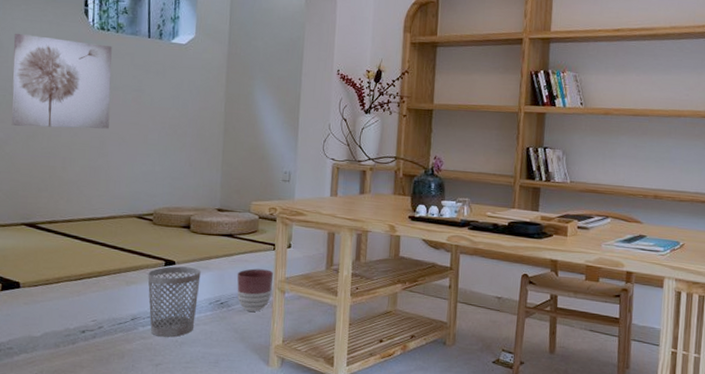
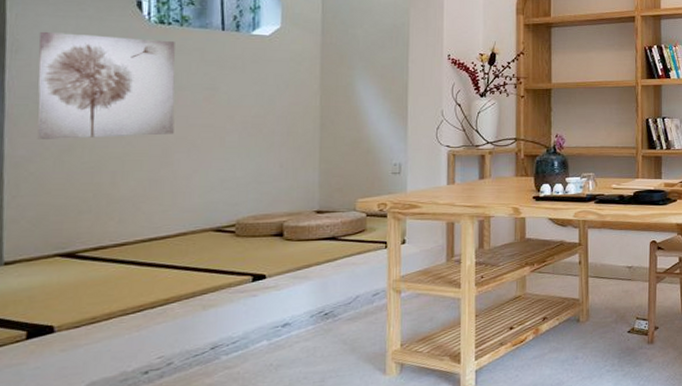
wastebasket: present [147,266,201,337] -> none [231,279,299,363]
planter: present [236,268,274,312] -> none [343,270,387,318]

